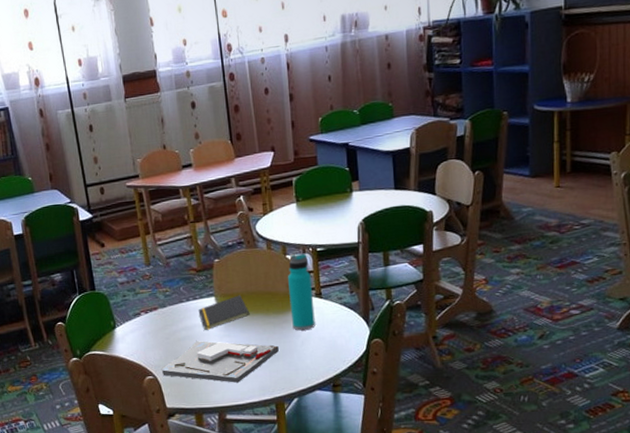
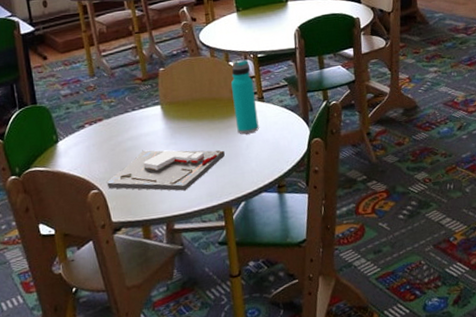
notepad: present [198,295,250,331] -> none [144,102,196,140]

